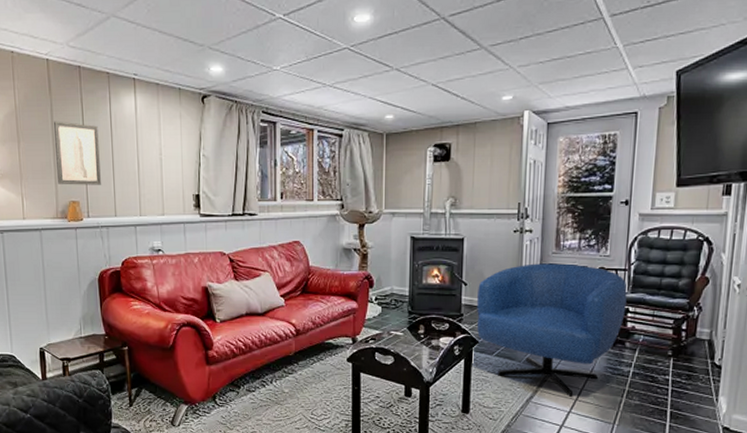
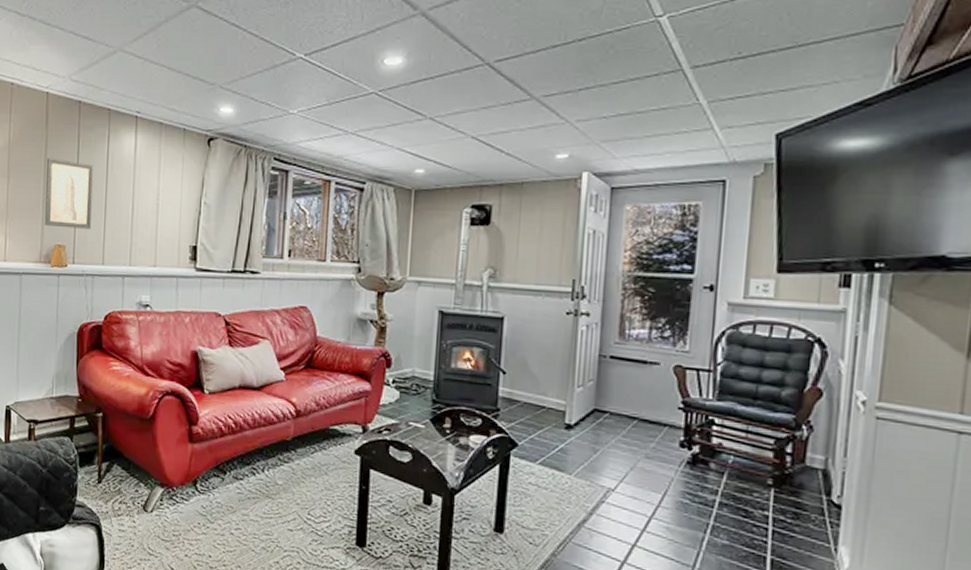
armchair: present [476,263,628,397] -> none [516,354,713,526]

